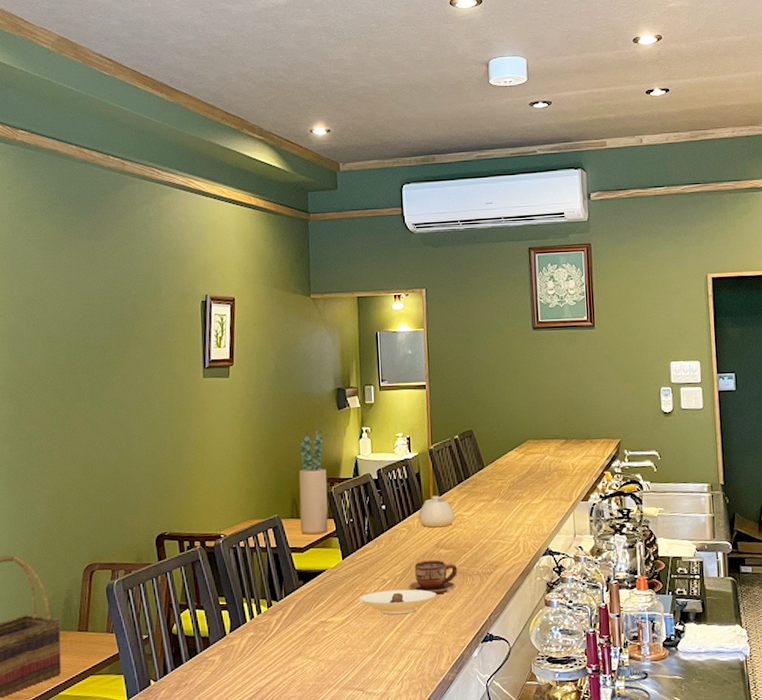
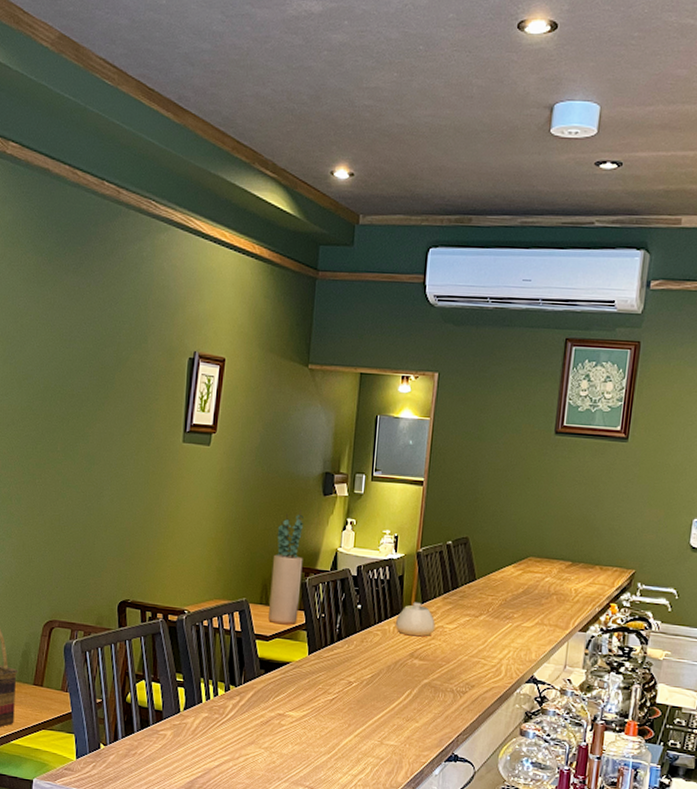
saucer: present [359,589,437,615] -> none [321,692,404,720]
cup: present [408,560,458,595] -> none [374,668,430,706]

